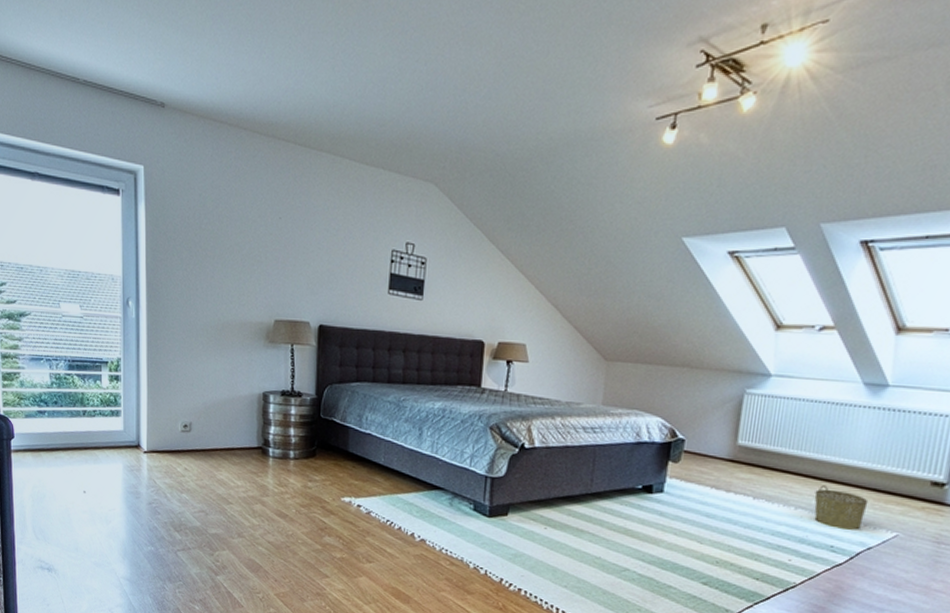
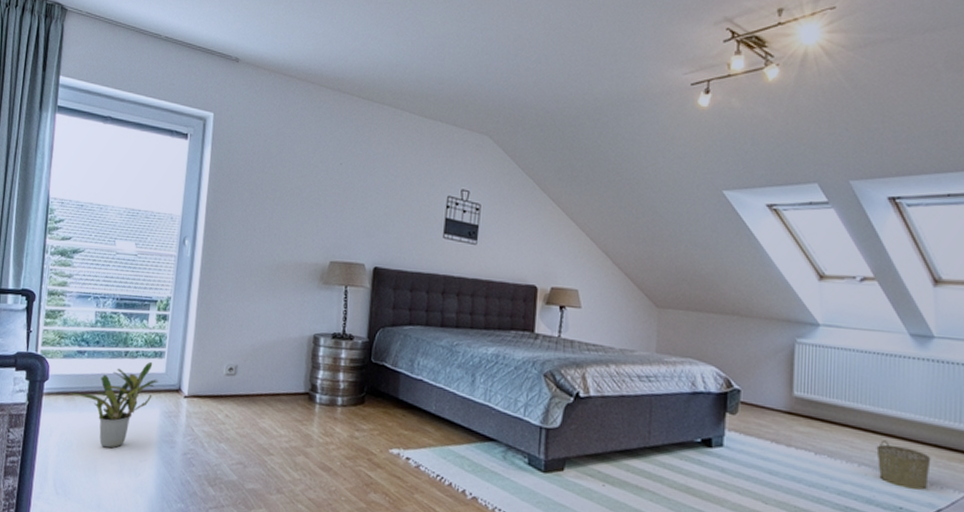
potted plant: none [35,420,118,499] -> present [68,361,159,449]

